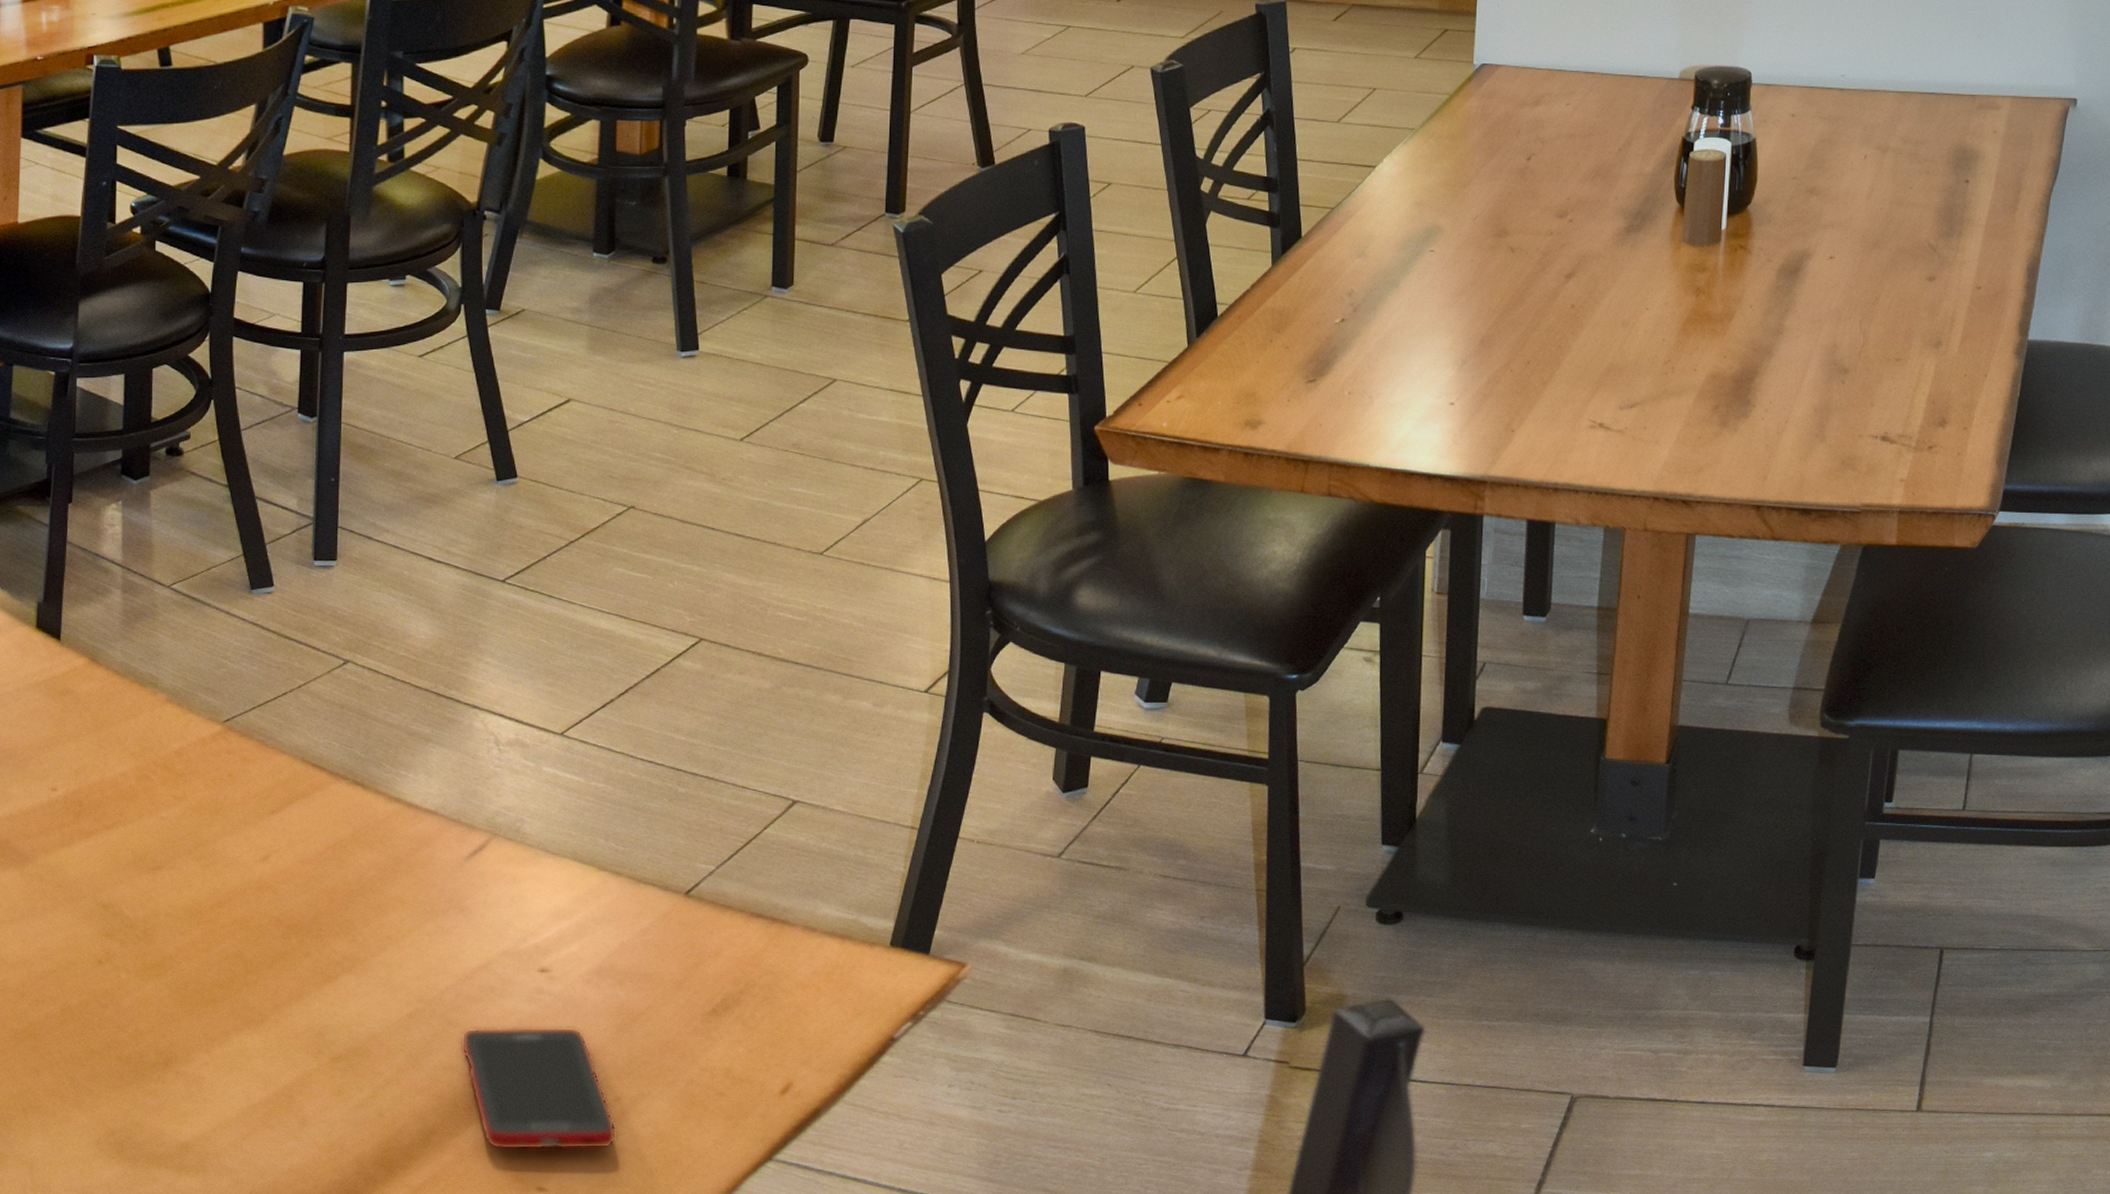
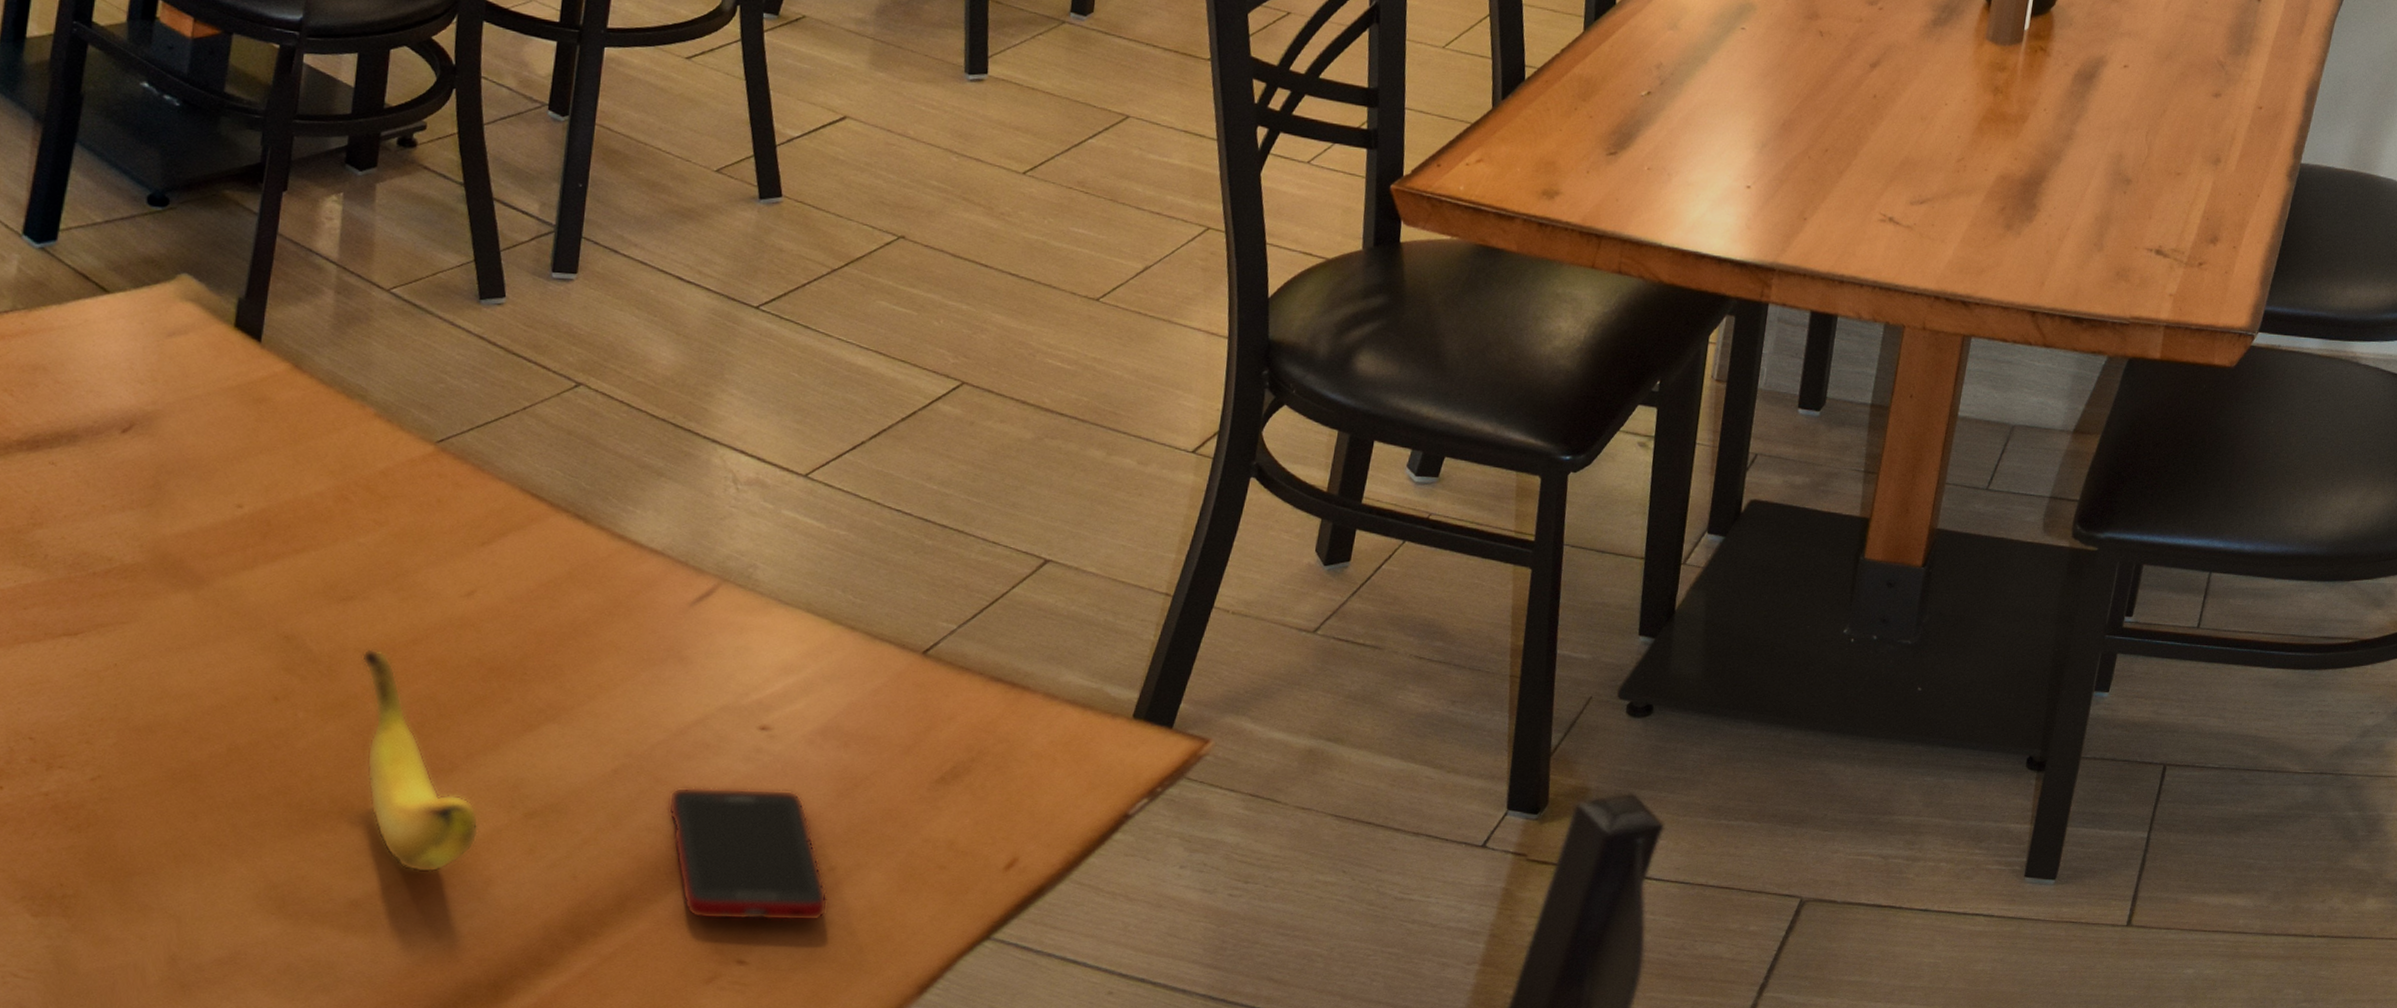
banana: none [173,913,291,1116] -> present [362,649,480,873]

